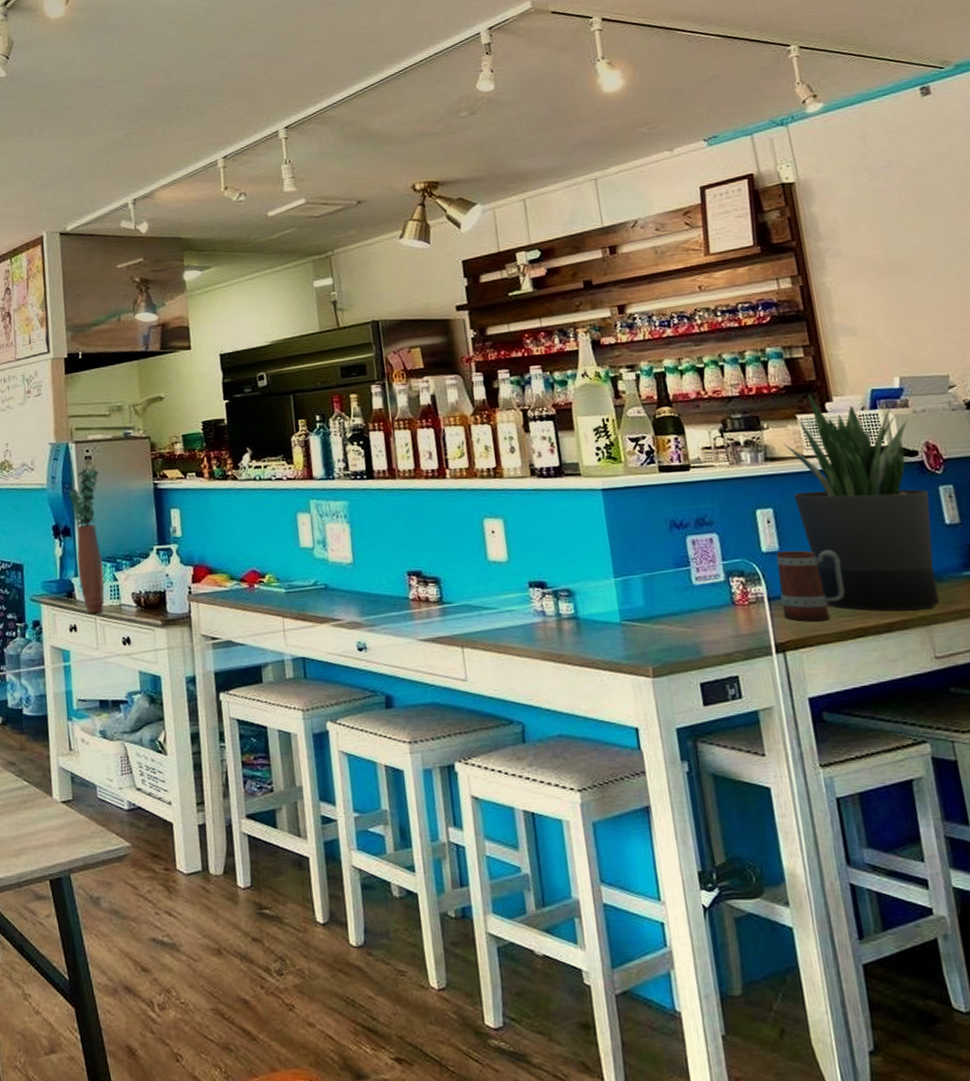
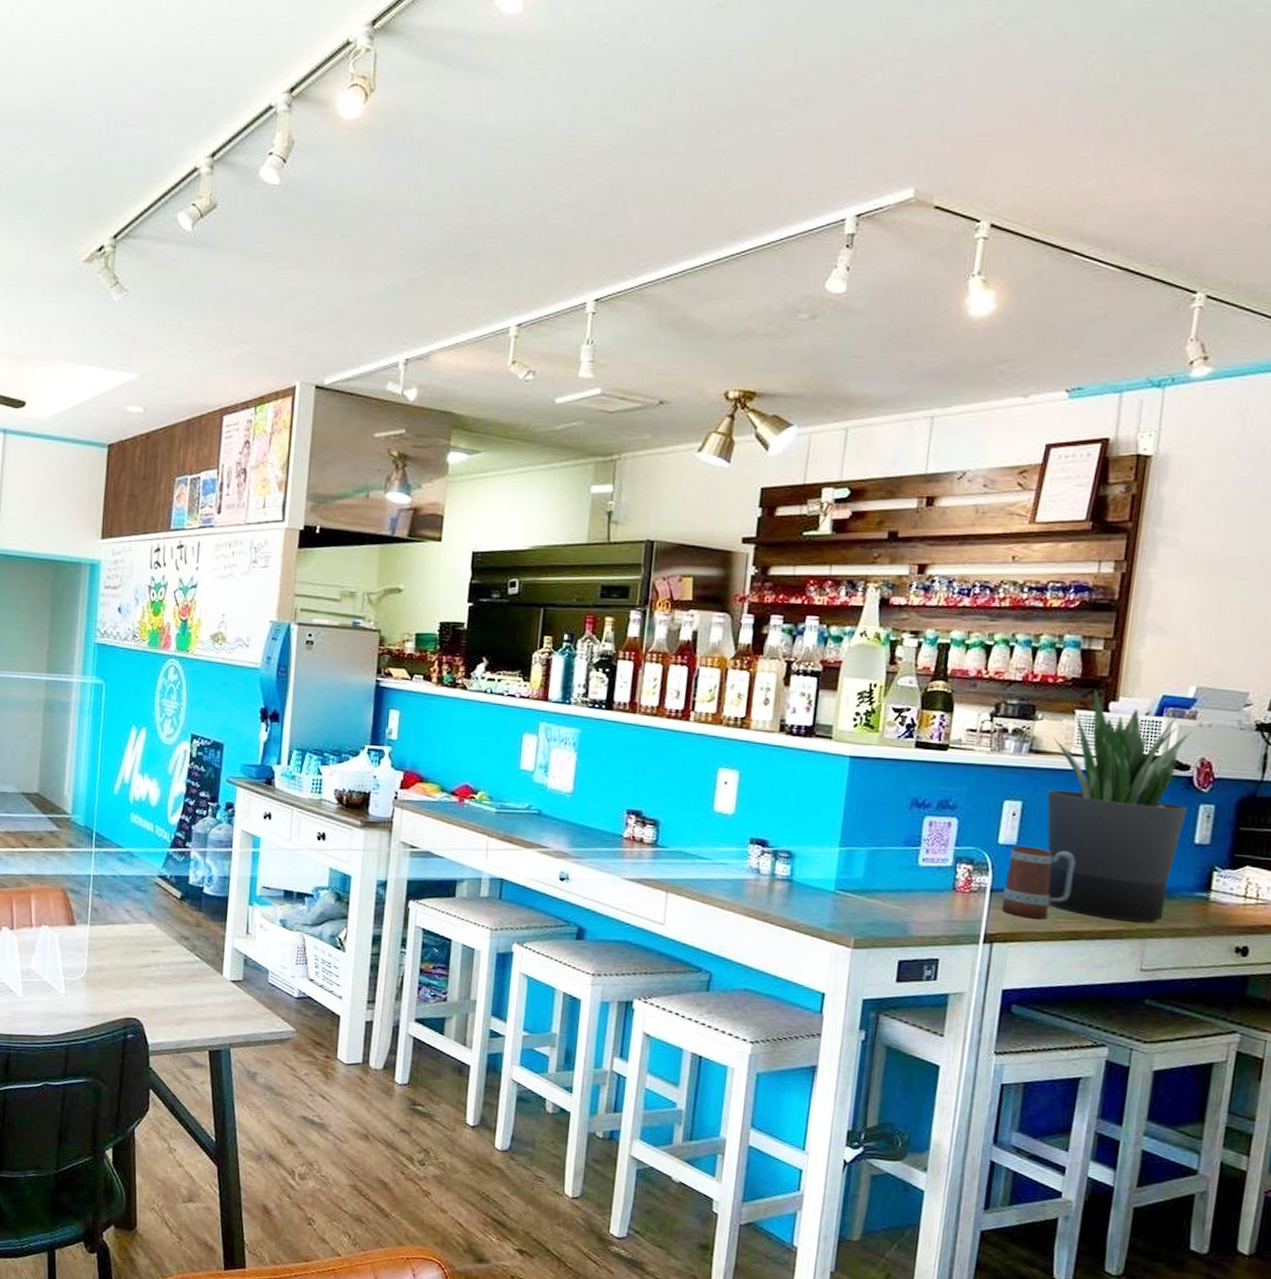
vase: present [69,463,105,614] -> none [281,647,319,805]

